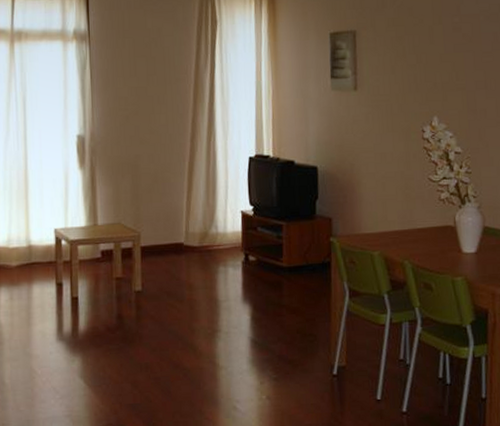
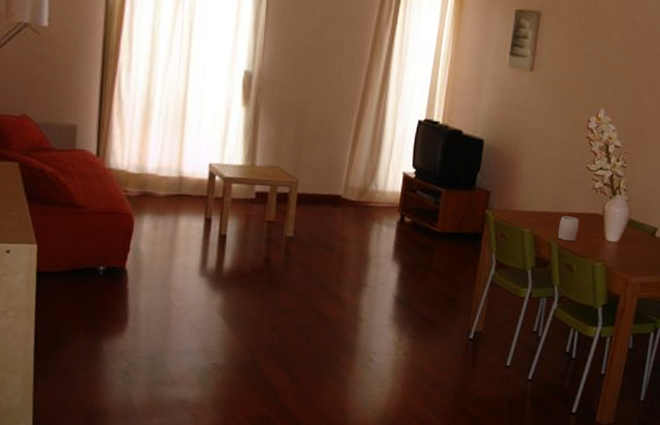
mug: none [409,232,431,259] -> present [557,216,579,242]

